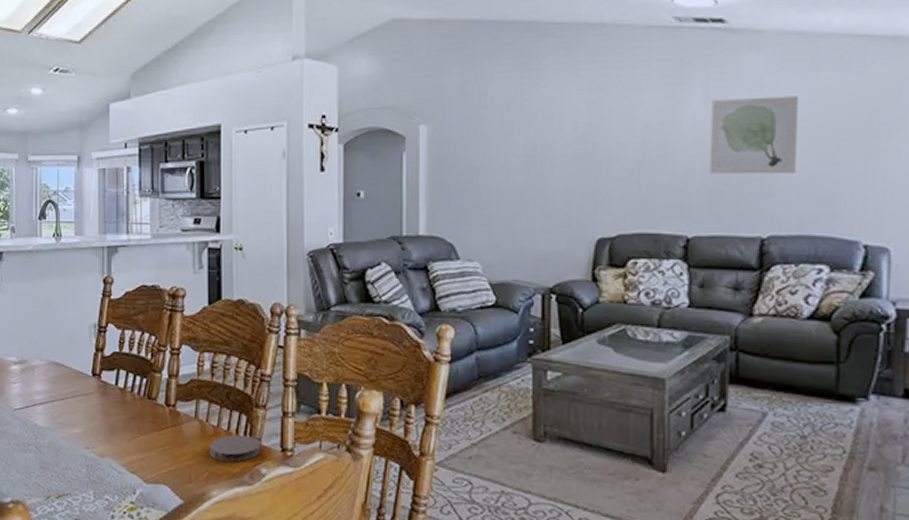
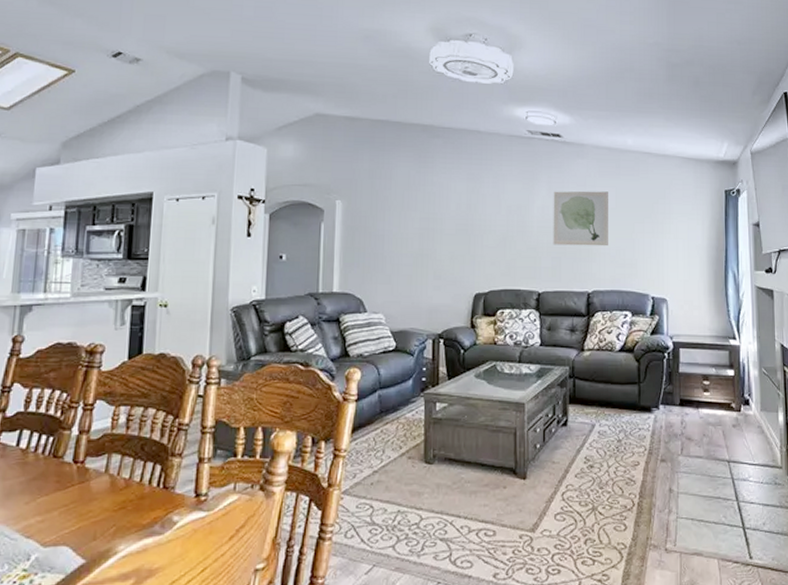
coaster: present [209,434,261,462] -> none [118,485,175,513]

